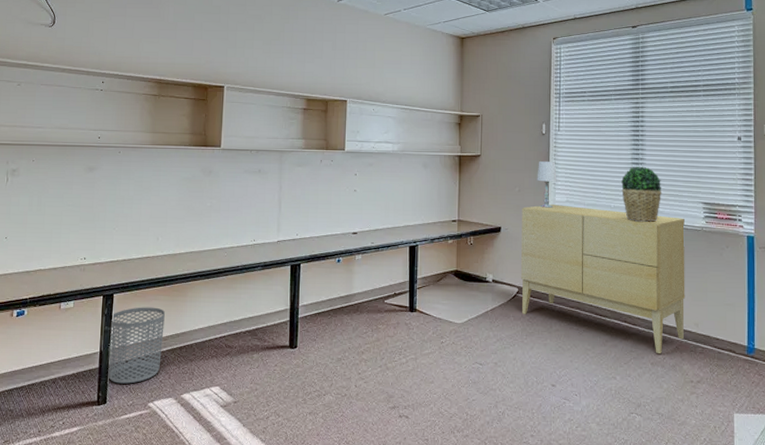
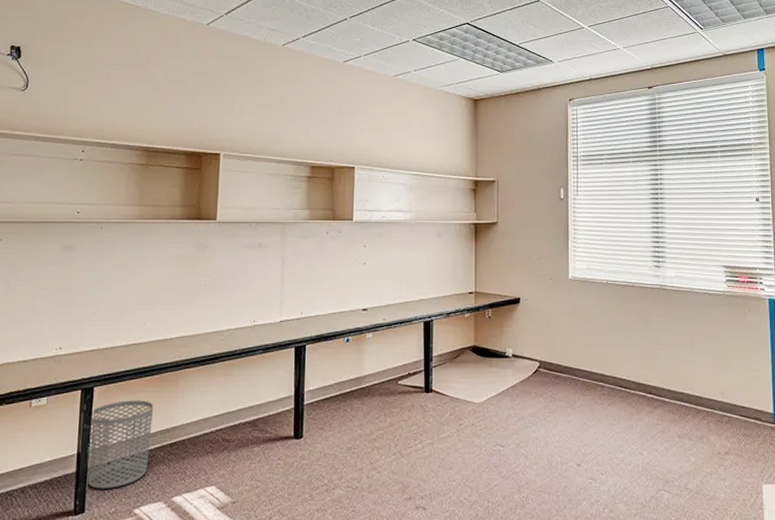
sideboard: present [520,205,686,353] -> none [541,272,710,425]
table lamp: present [537,161,557,208] -> none [556,228,577,276]
potted plant: present [621,166,662,223] -> none [642,230,684,289]

